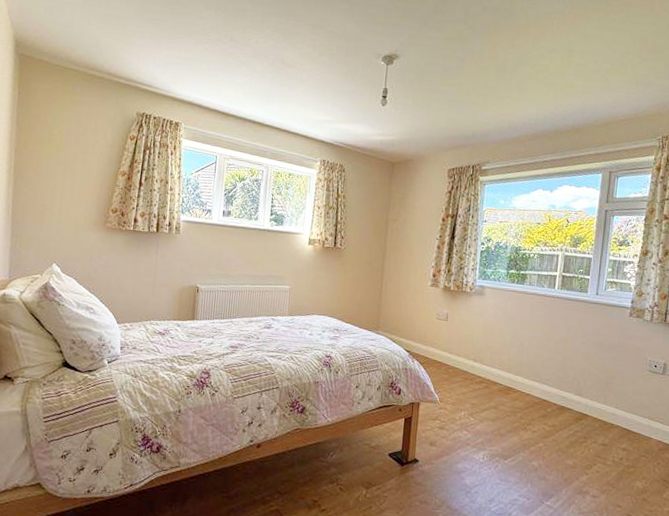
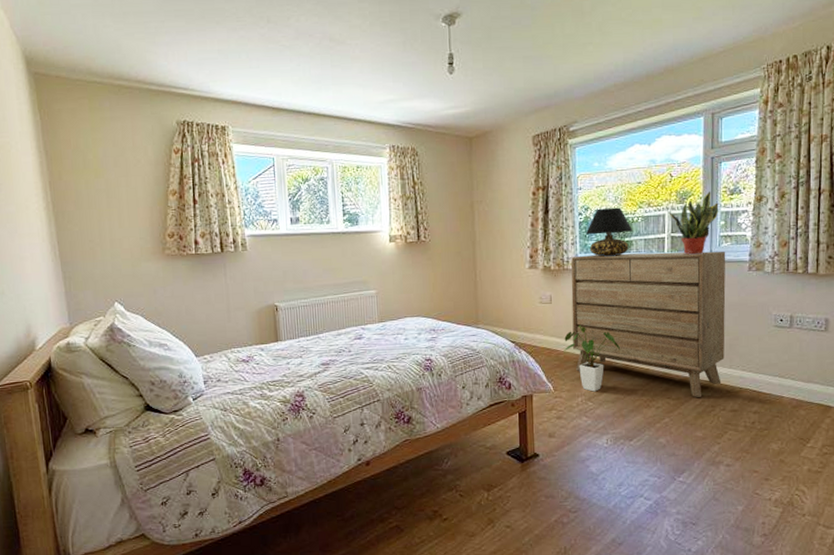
house plant: none [453,344,506,408] -> present [563,324,621,392]
dresser: none [462,281,611,427] -> present [571,251,726,397]
table lamp: none [485,241,529,286] -> present [585,207,633,257]
potted plant: none [561,240,608,296] -> present [667,191,719,255]

